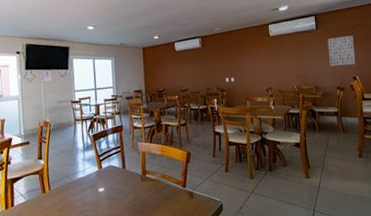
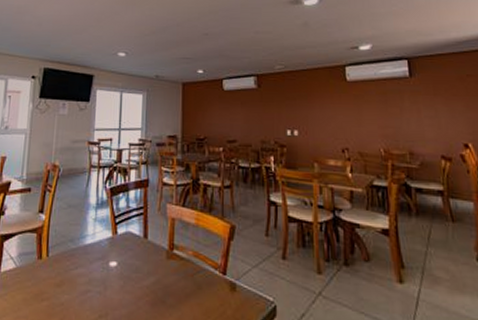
wall art: present [327,35,356,66] -> none [426,88,467,128]

